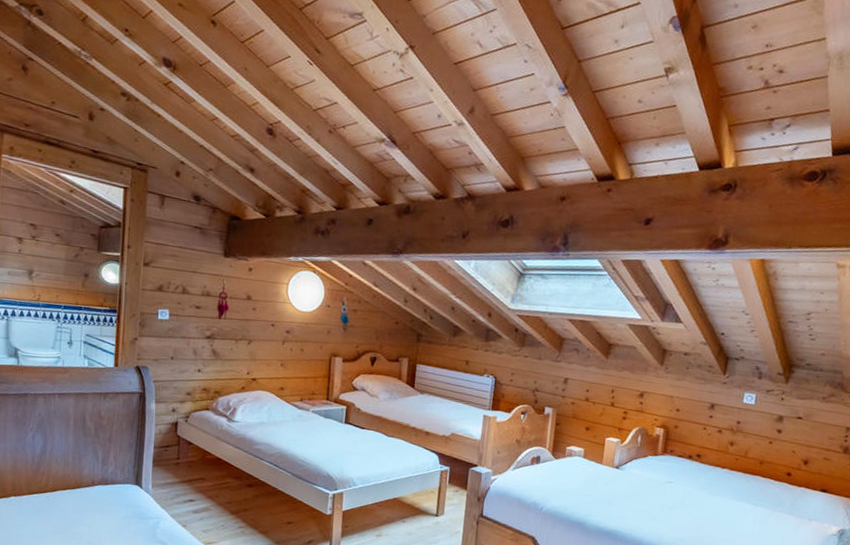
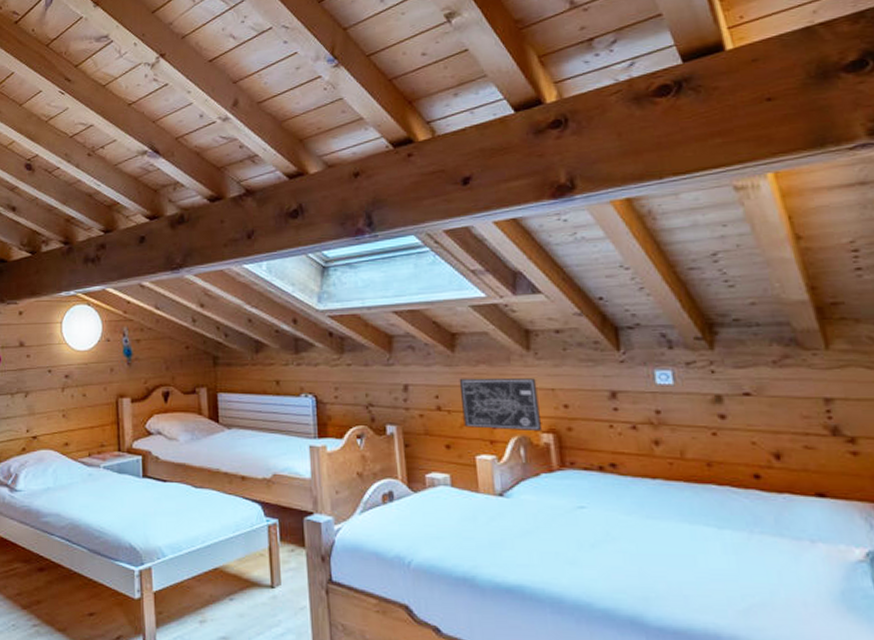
wall art: none [602,379,662,426] -> present [459,377,543,432]

